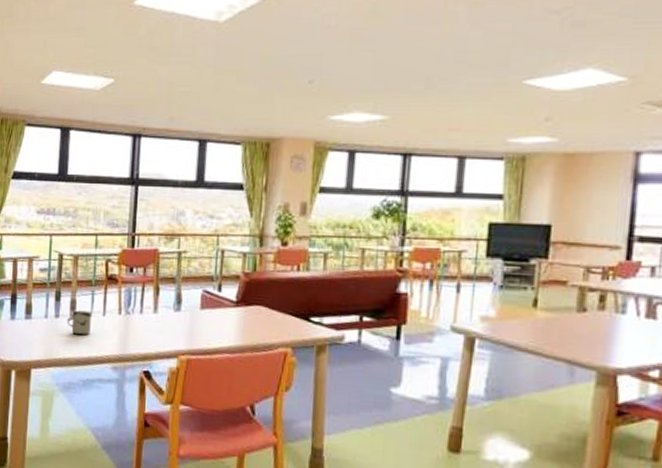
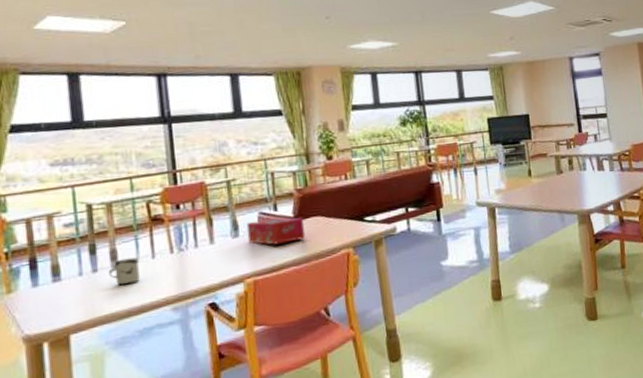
tissue box: none [188,298,246,328] -> present [246,217,306,245]

